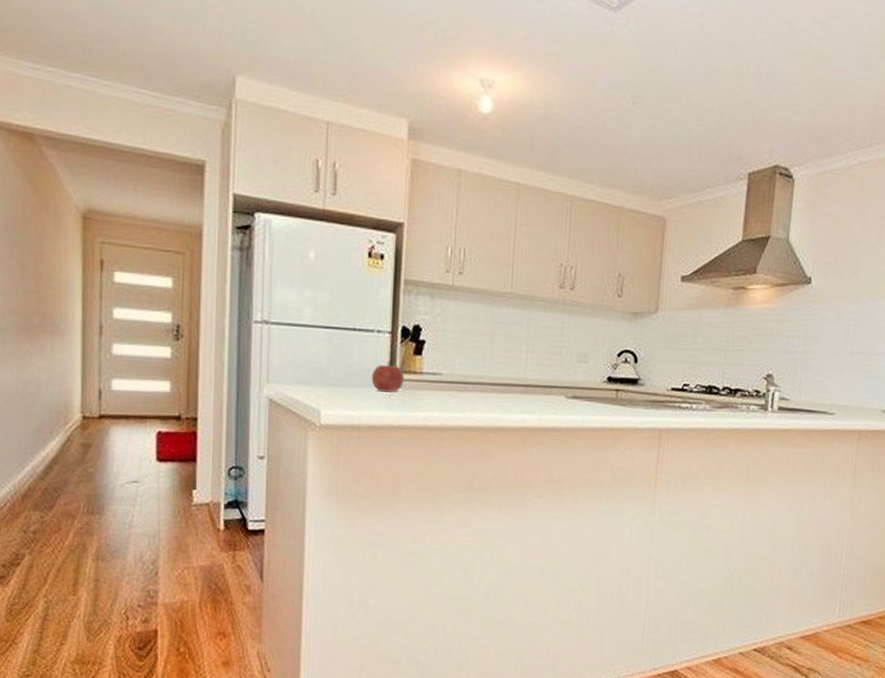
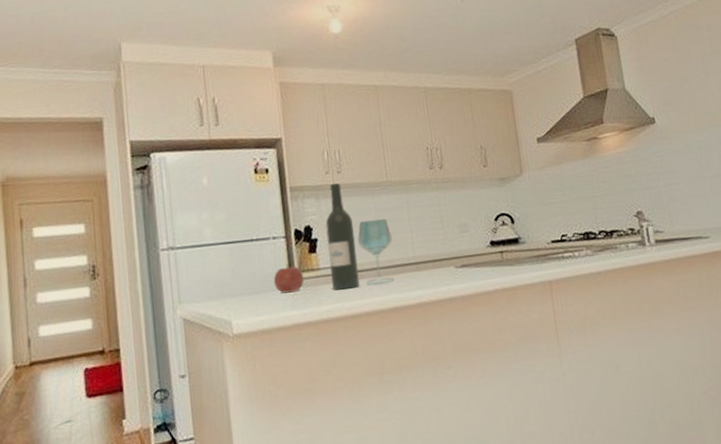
wine bottle: none [433,285,466,401] -> present [325,183,360,291]
wine glass: none [468,331,506,400] -> present [357,219,394,285]

